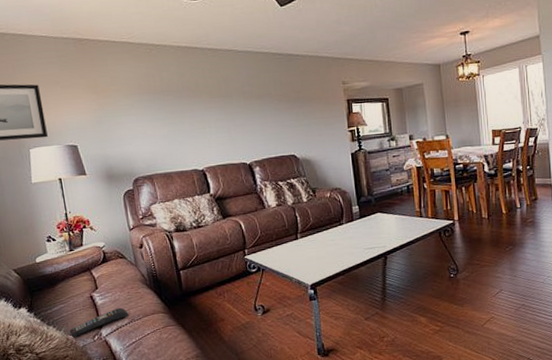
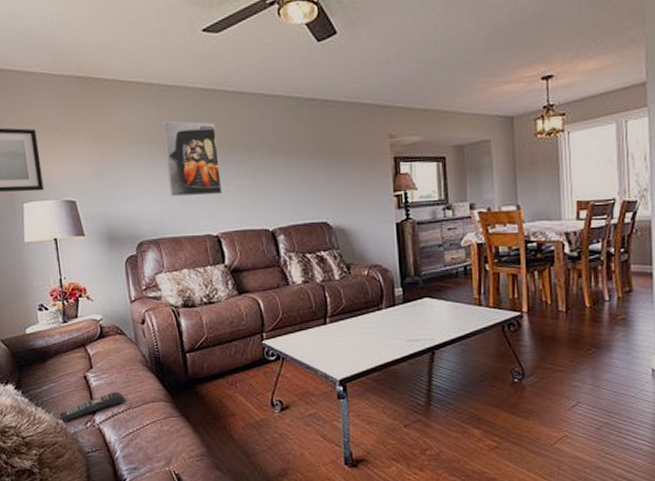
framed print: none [151,74,206,139] -> present [162,120,223,197]

